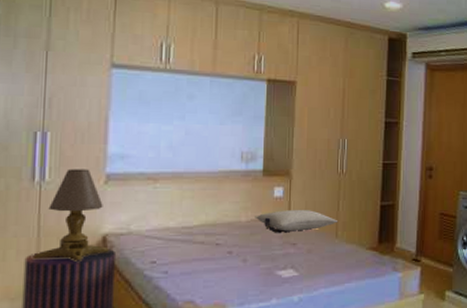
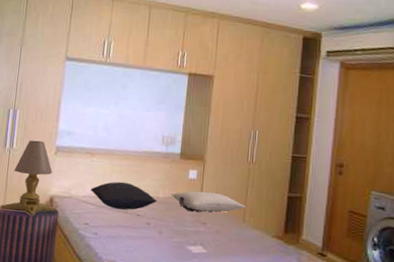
pillow: none [155,208,239,240] -> present [90,181,157,210]

